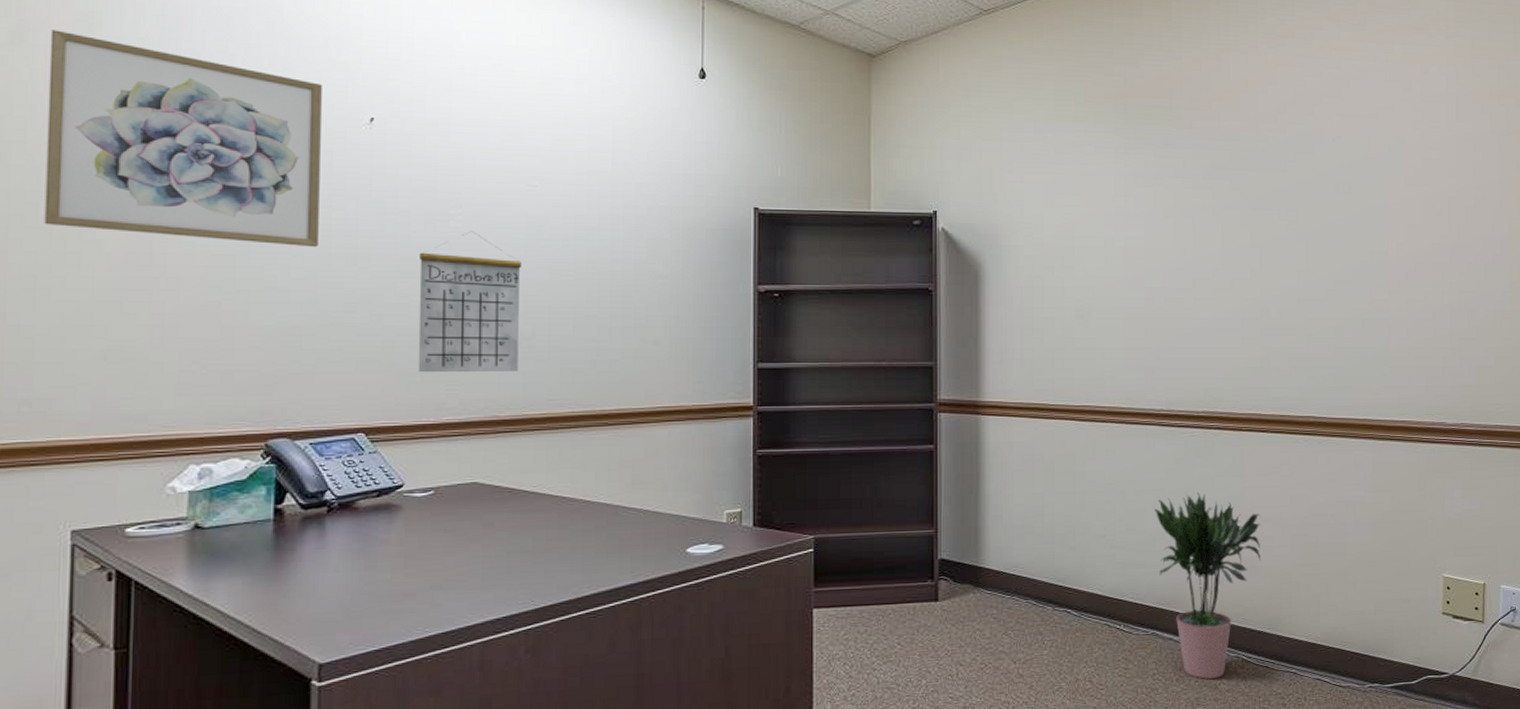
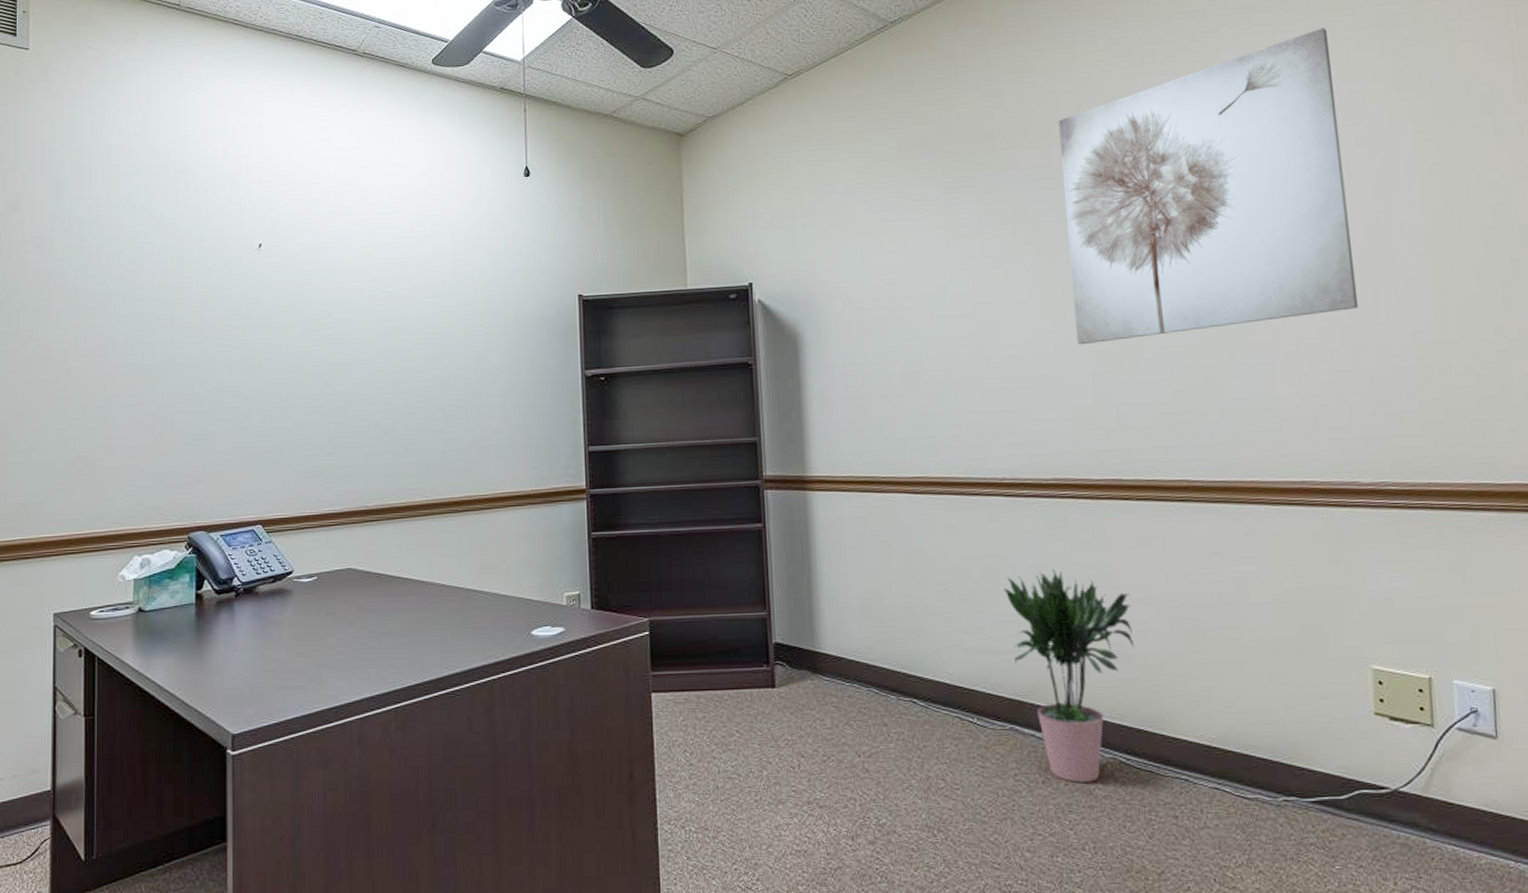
wall art: present [44,30,322,248] -> none [32,197,223,362]
calendar: present [417,230,523,373] -> none [300,337,382,469]
wall art: none [1229,35,1456,293] -> present [1058,28,1359,345]

